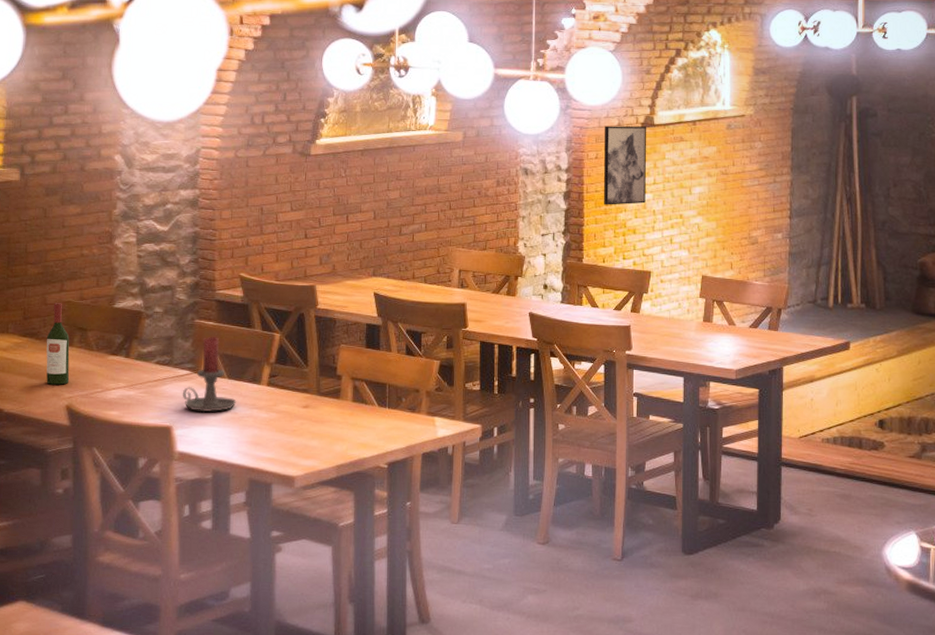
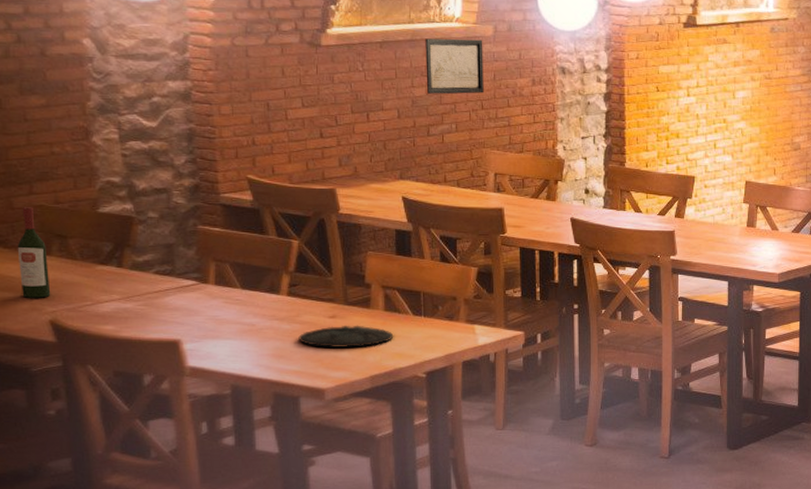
candle holder: present [182,336,237,413] -> none [189,243,254,325]
plate: none [274,414,360,437] -> present [298,325,394,349]
wall art: none [400,145,453,196] -> present [425,38,484,95]
wall art: present [604,126,646,205] -> none [646,24,689,108]

